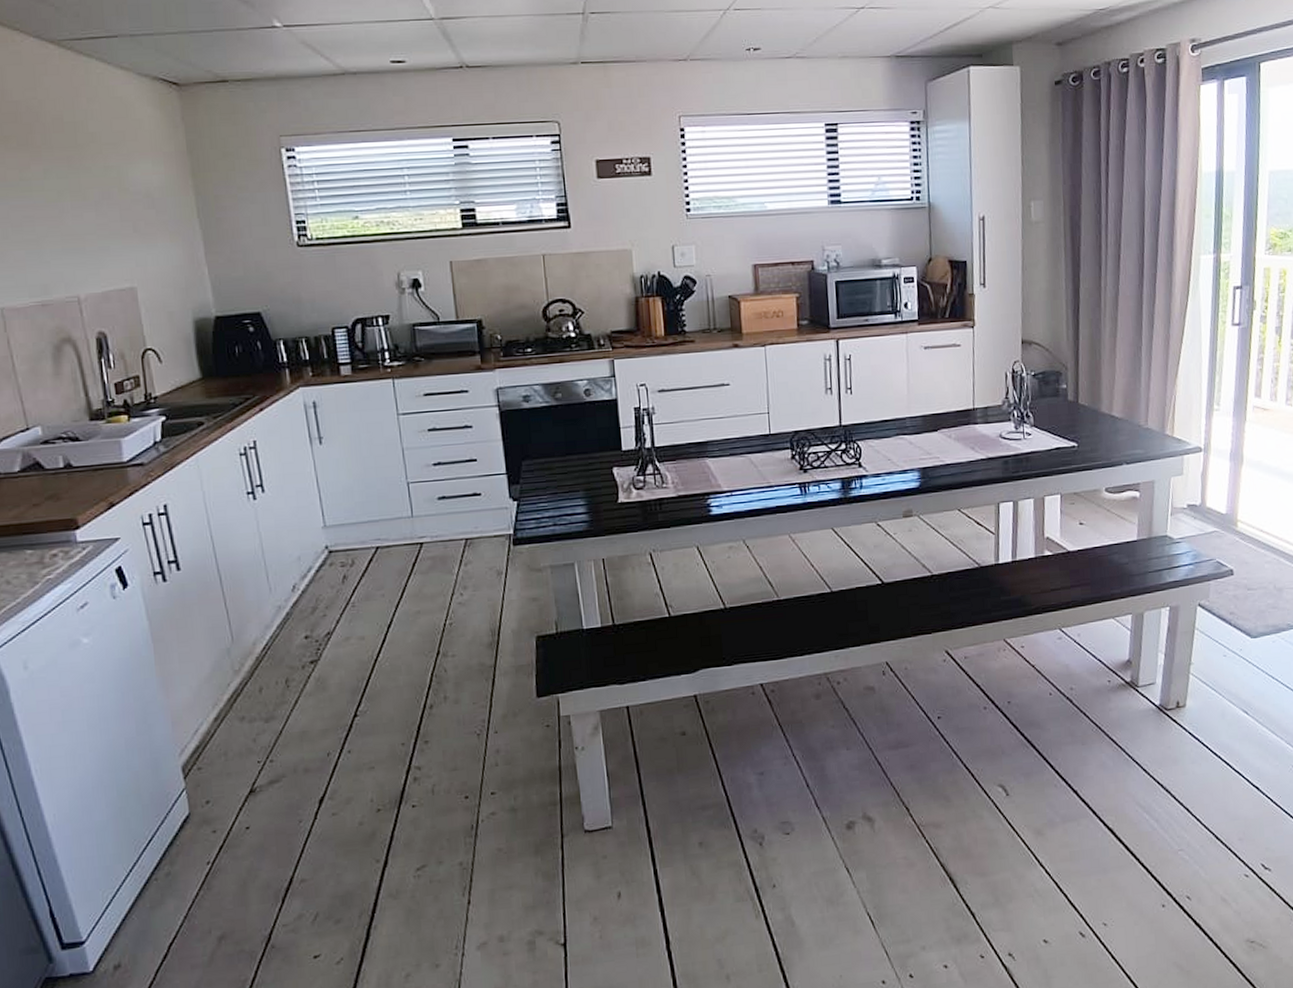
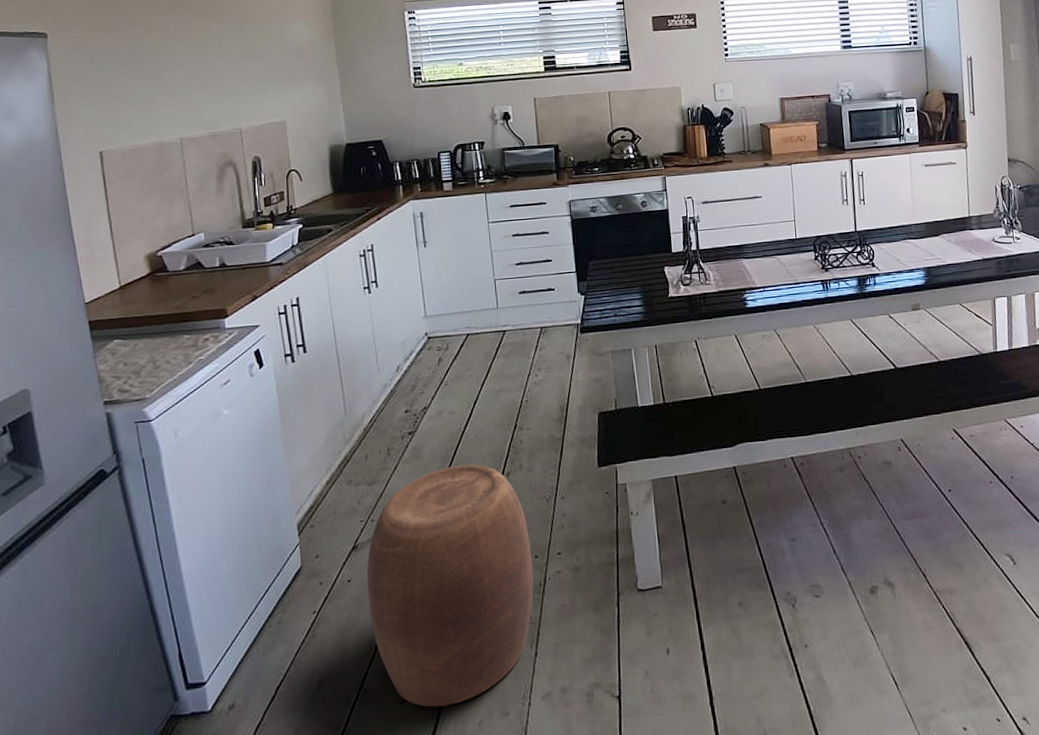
stool: none [268,696,464,961] -> present [367,464,533,708]

